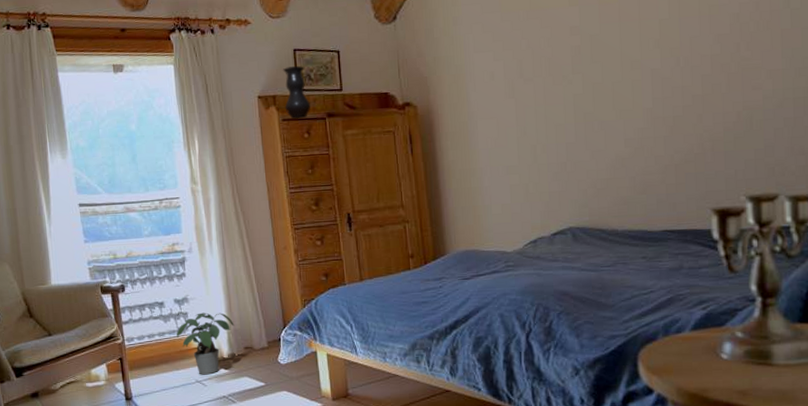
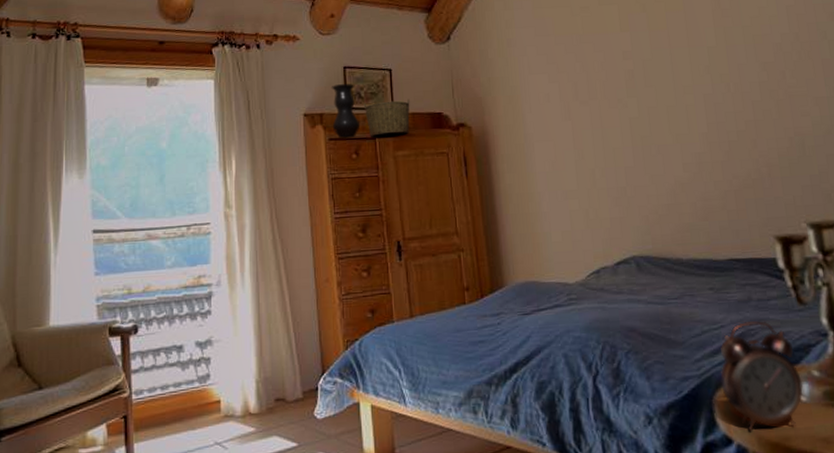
potted plant: present [176,312,234,375] -> none [195,357,265,435]
basket: none [313,79,358,119] -> present [363,99,410,139]
alarm clock: none [646,287,725,383] -> present [720,321,804,431]

